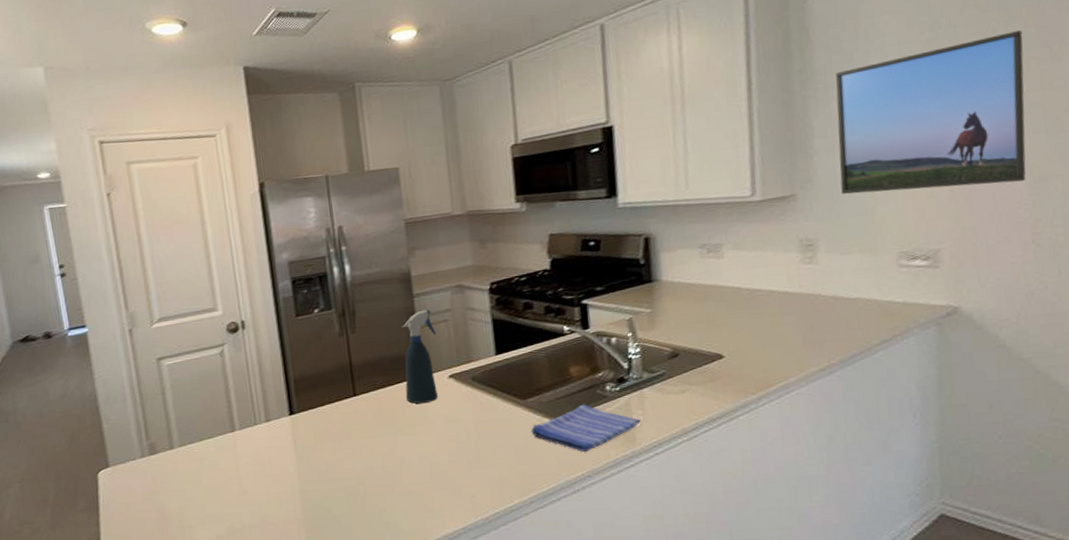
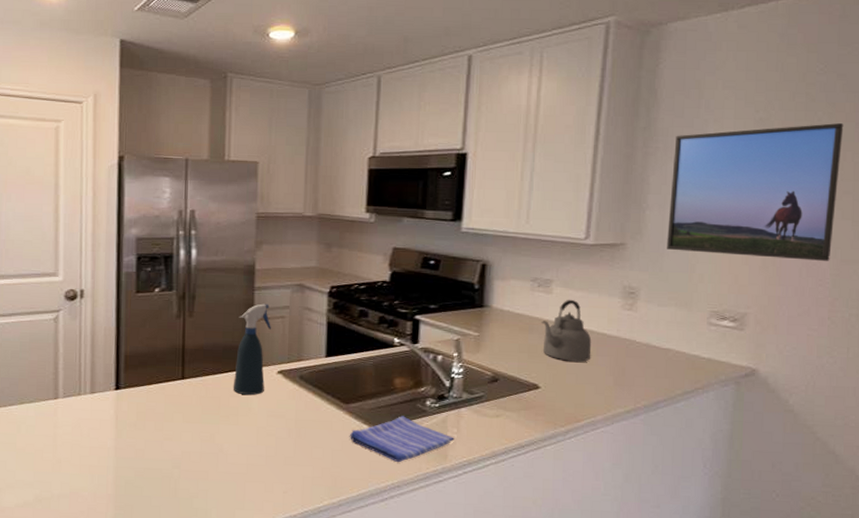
kettle: none [716,261,775,326] -> present [541,300,592,362]

